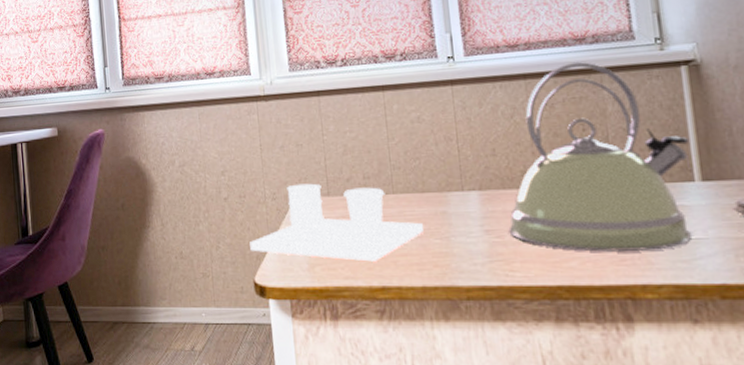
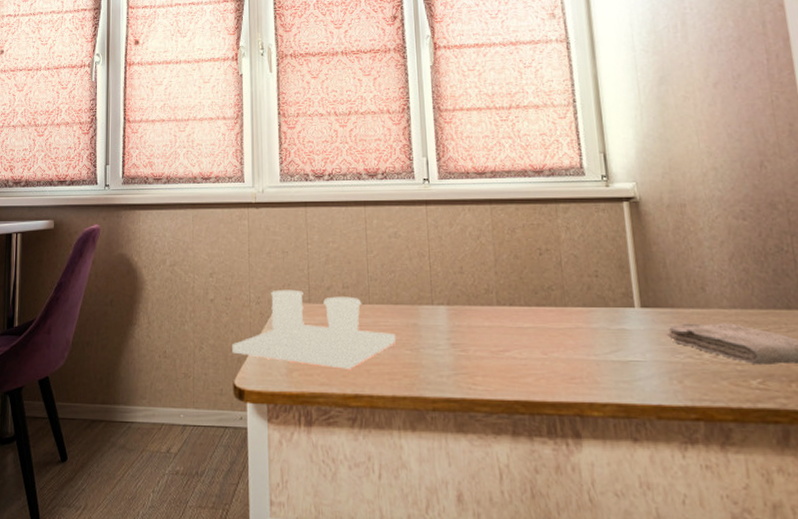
kettle: present [508,61,691,252] -> none [472,191,632,370]

